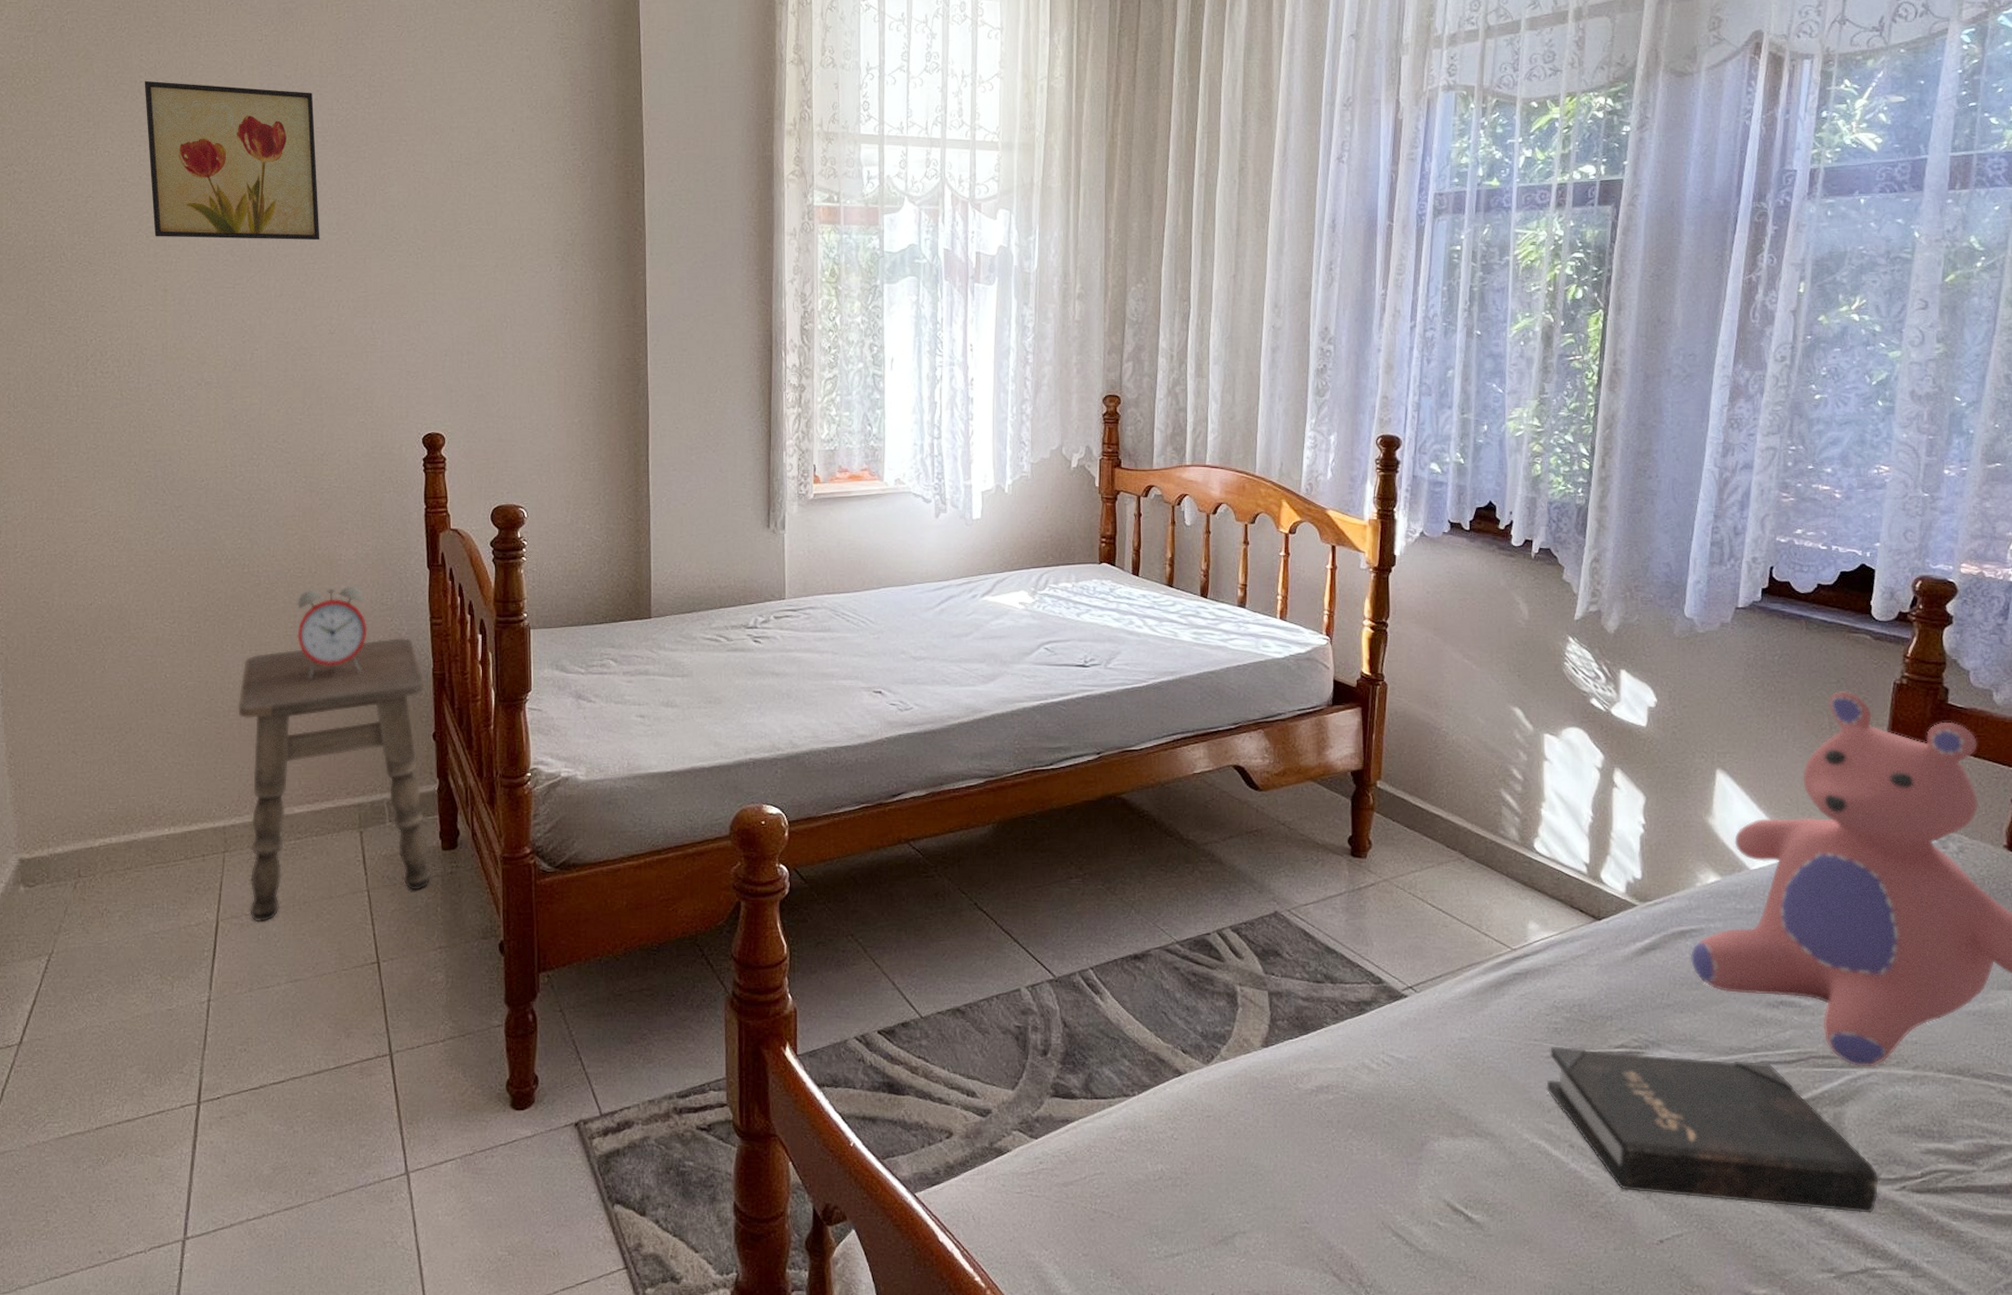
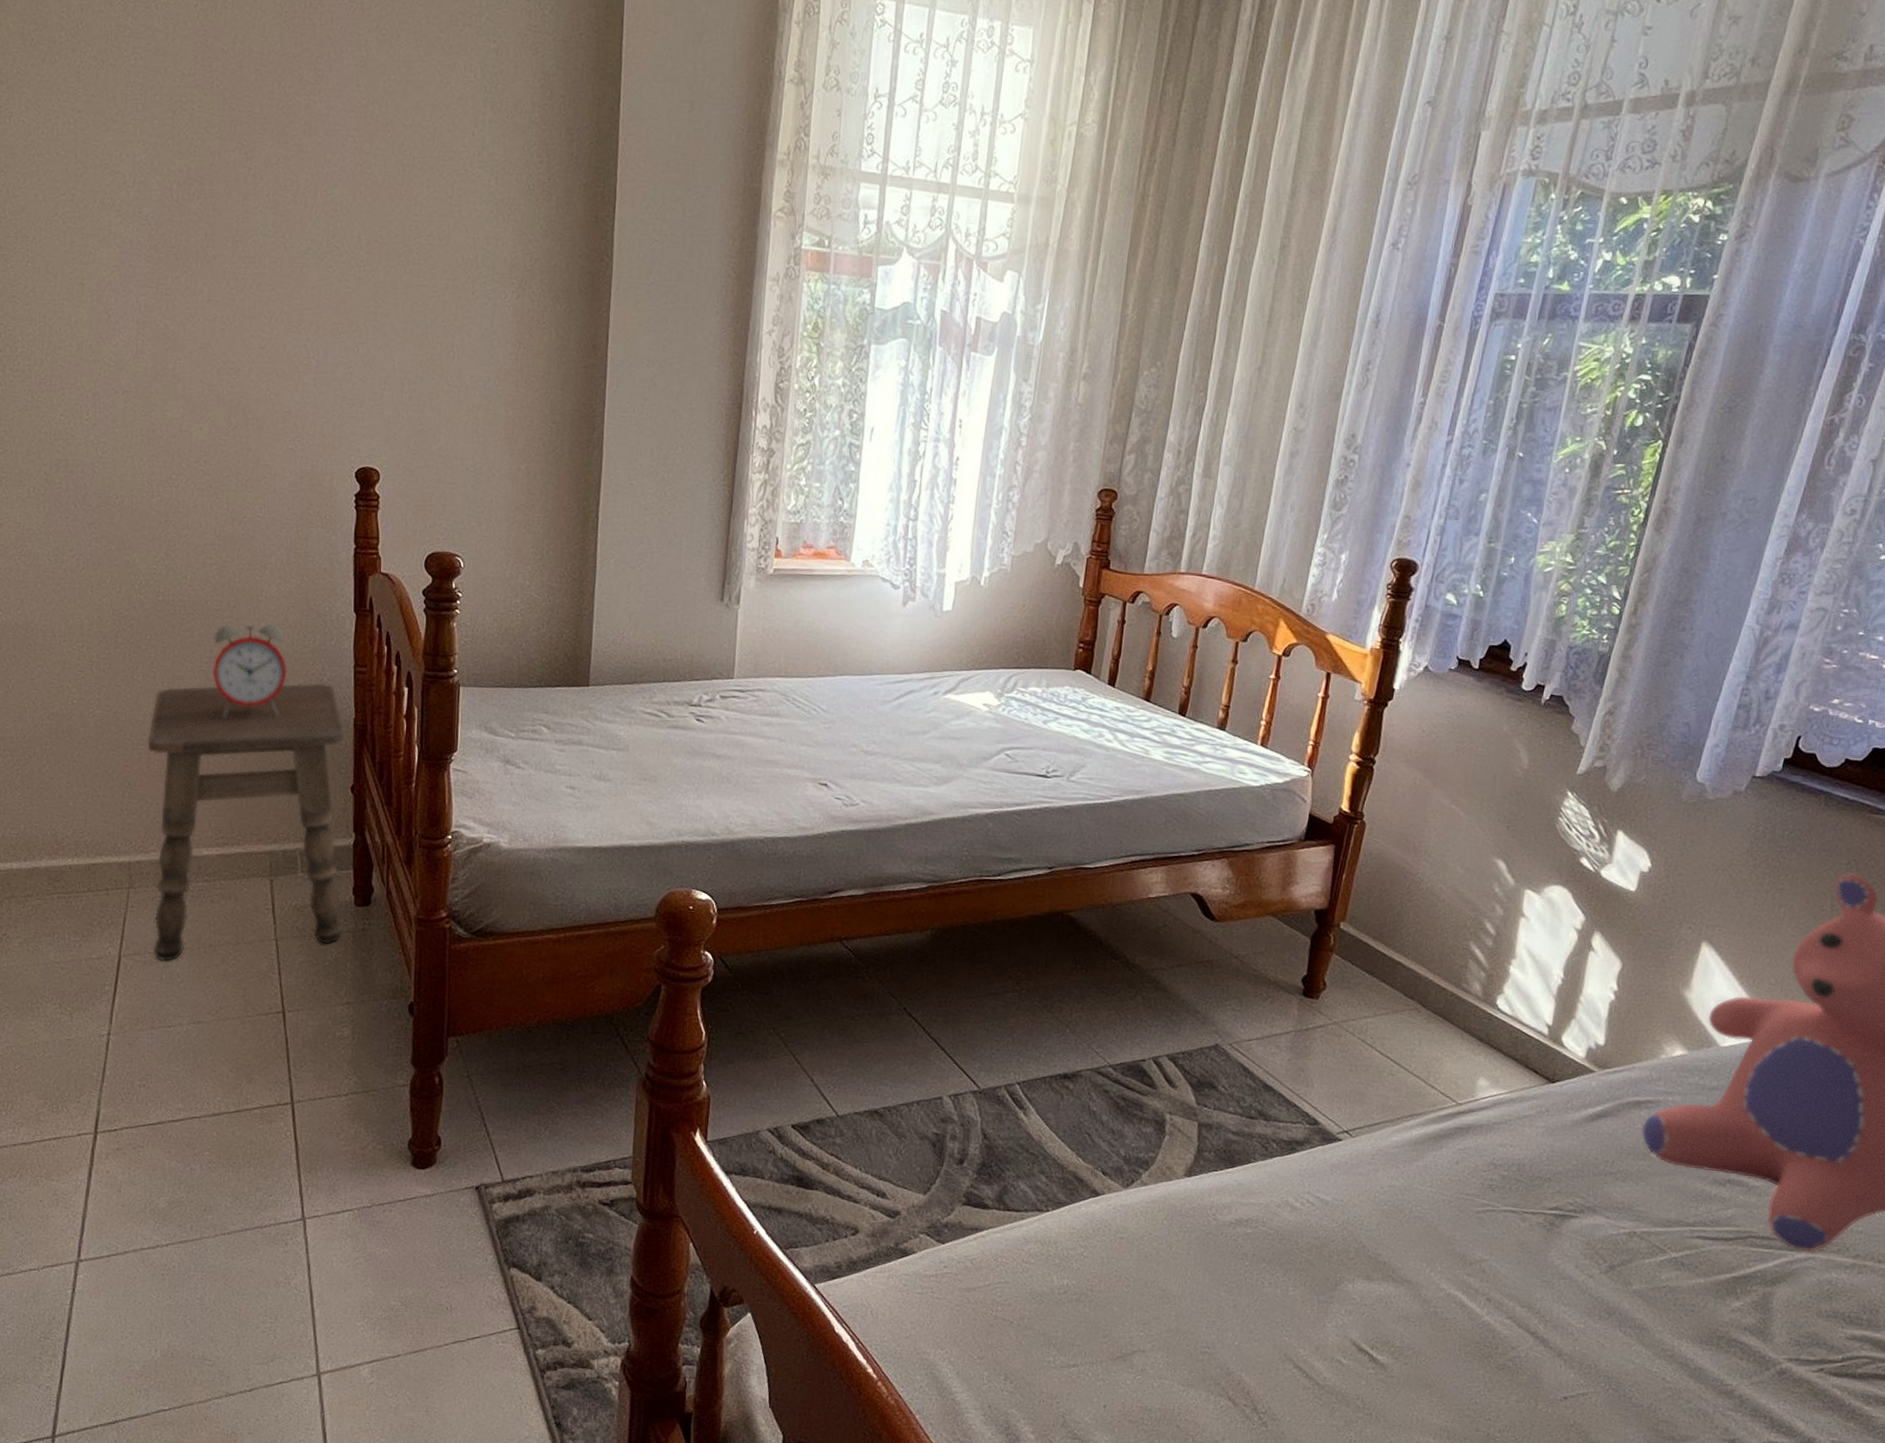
wall art: present [144,80,320,241] -> none [64,42,254,243]
hardback book: present [1546,1046,1879,1213] -> none [1471,1202,1798,1391]

